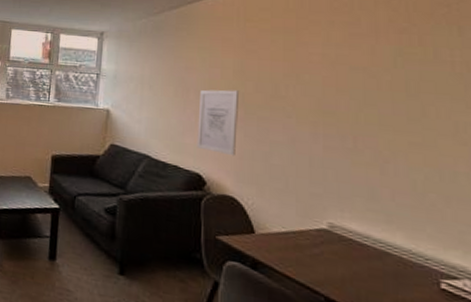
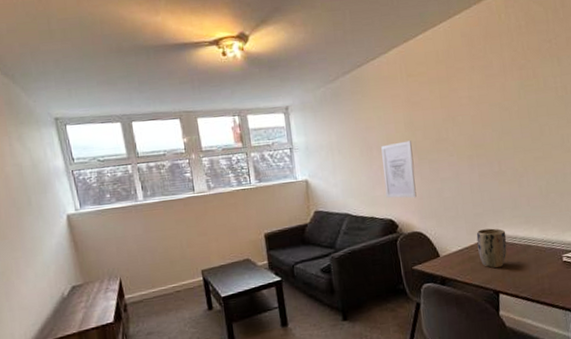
plant pot: none [309,214,354,270] -> present [476,228,507,269]

